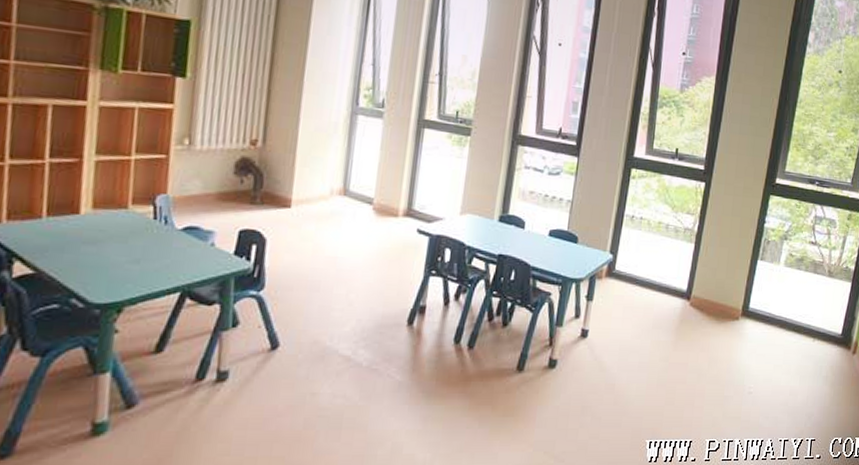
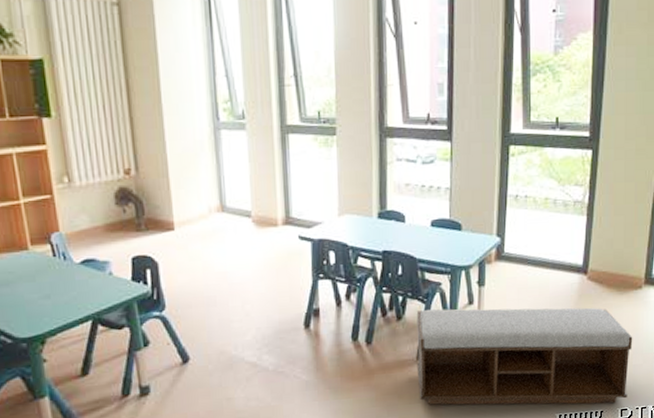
bench: none [514,319,727,434] -> present [416,307,633,405]

